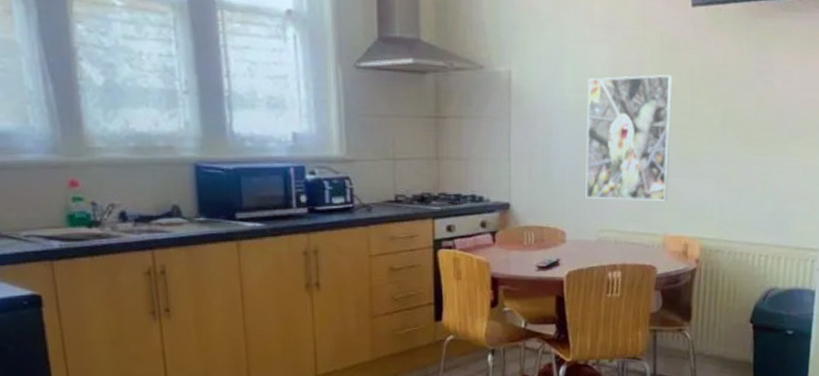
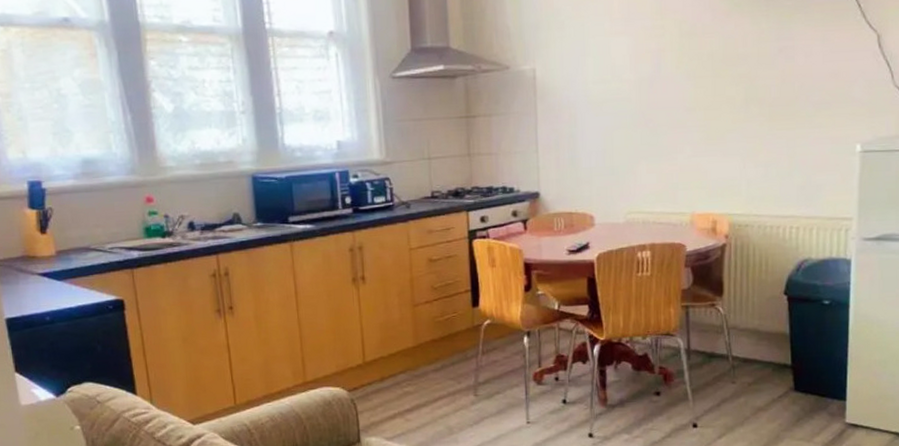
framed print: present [585,74,672,201] -> none [610,59,695,184]

